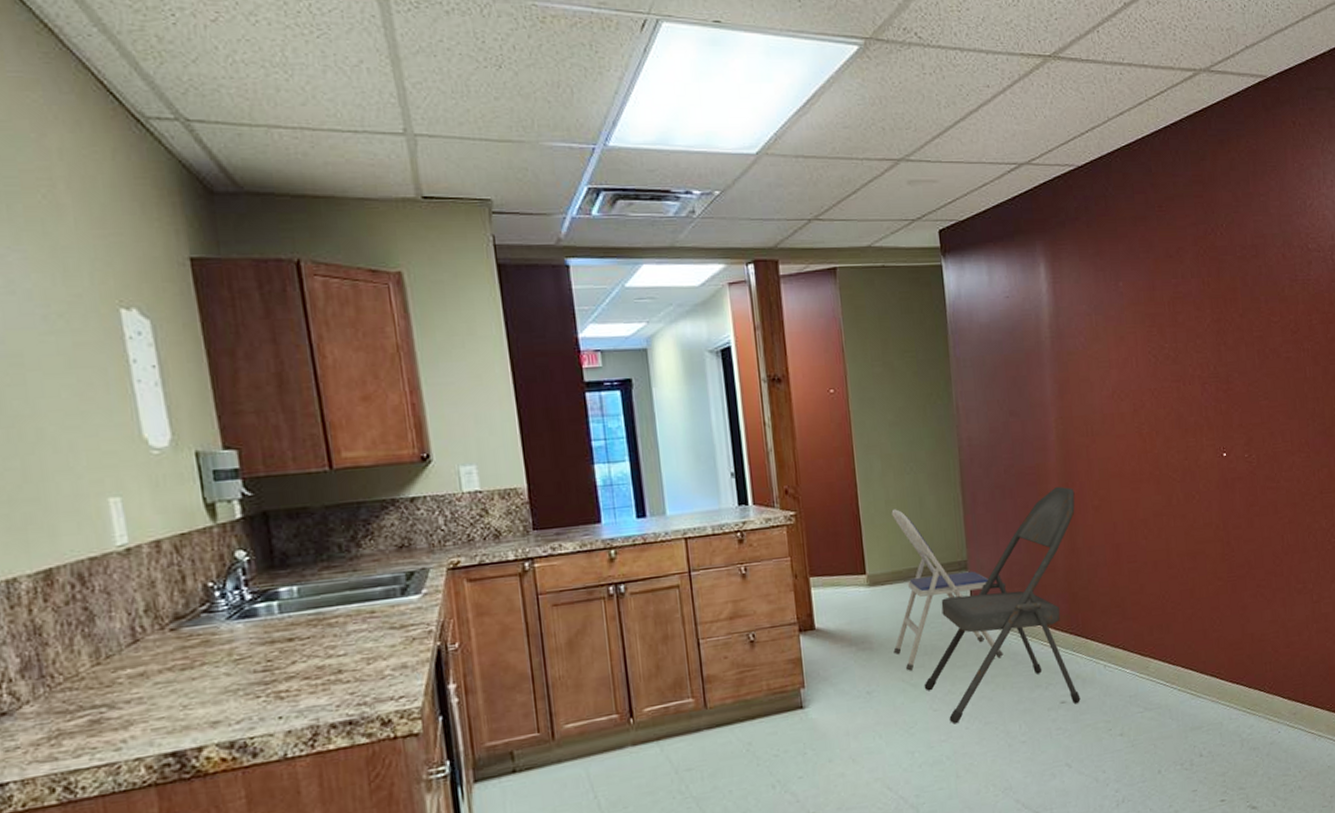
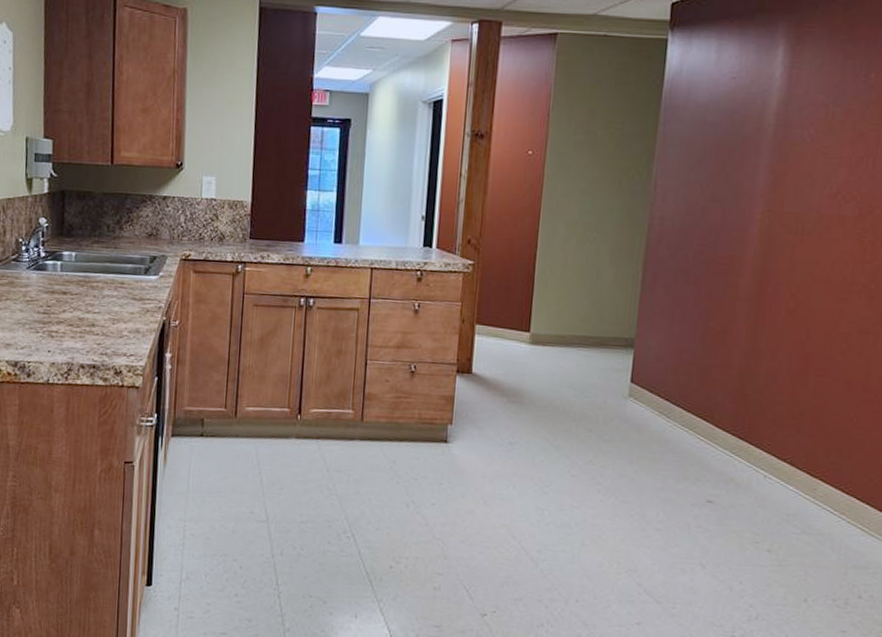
folding chair: present [891,509,1004,671] -> none [542,275,655,442]
folding chair: present [924,486,1081,724] -> none [566,282,769,507]

